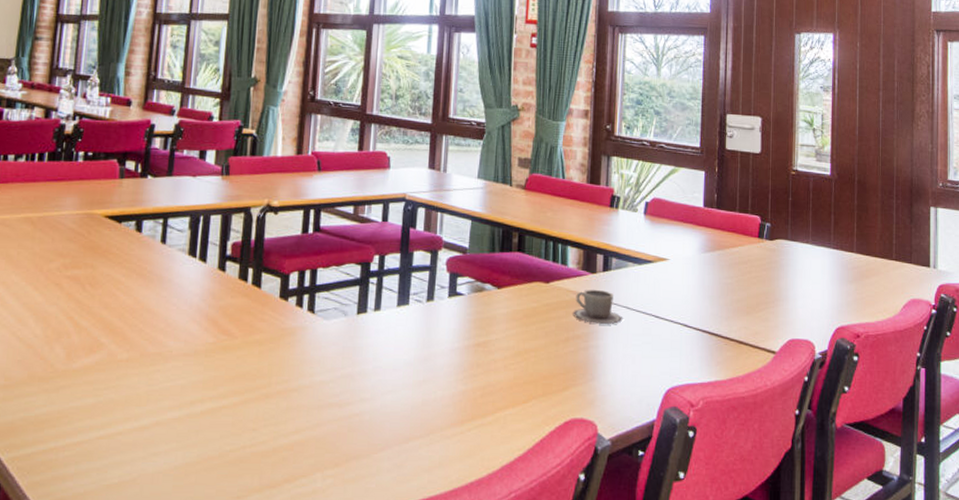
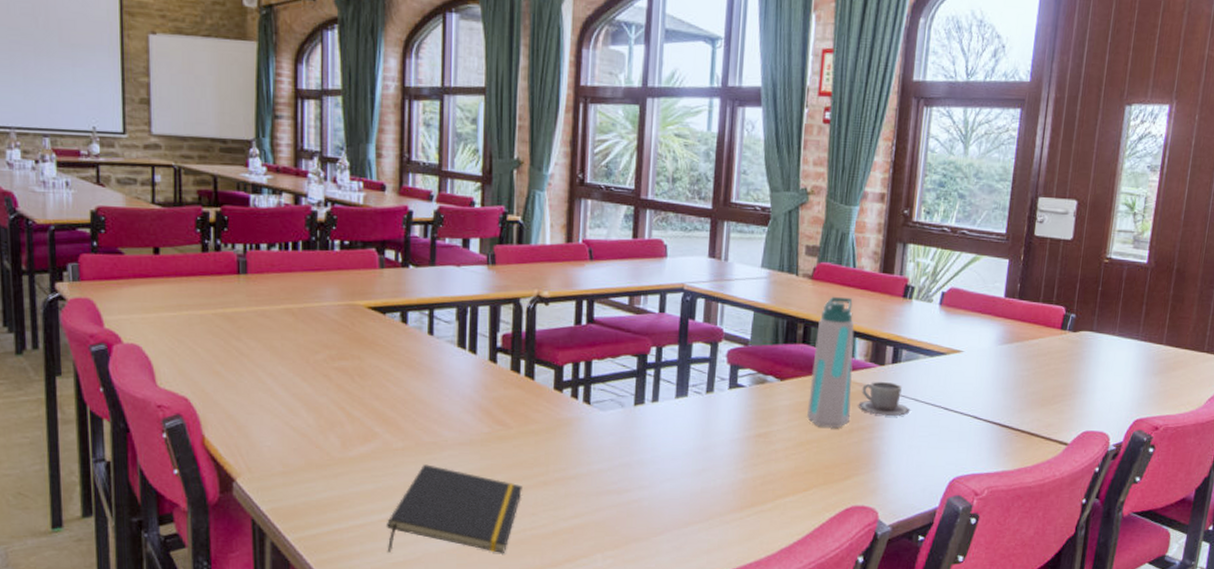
notepad: none [102,376,244,473] -> present [387,464,522,553]
water bottle: none [523,206,567,338] -> present [806,296,855,429]

